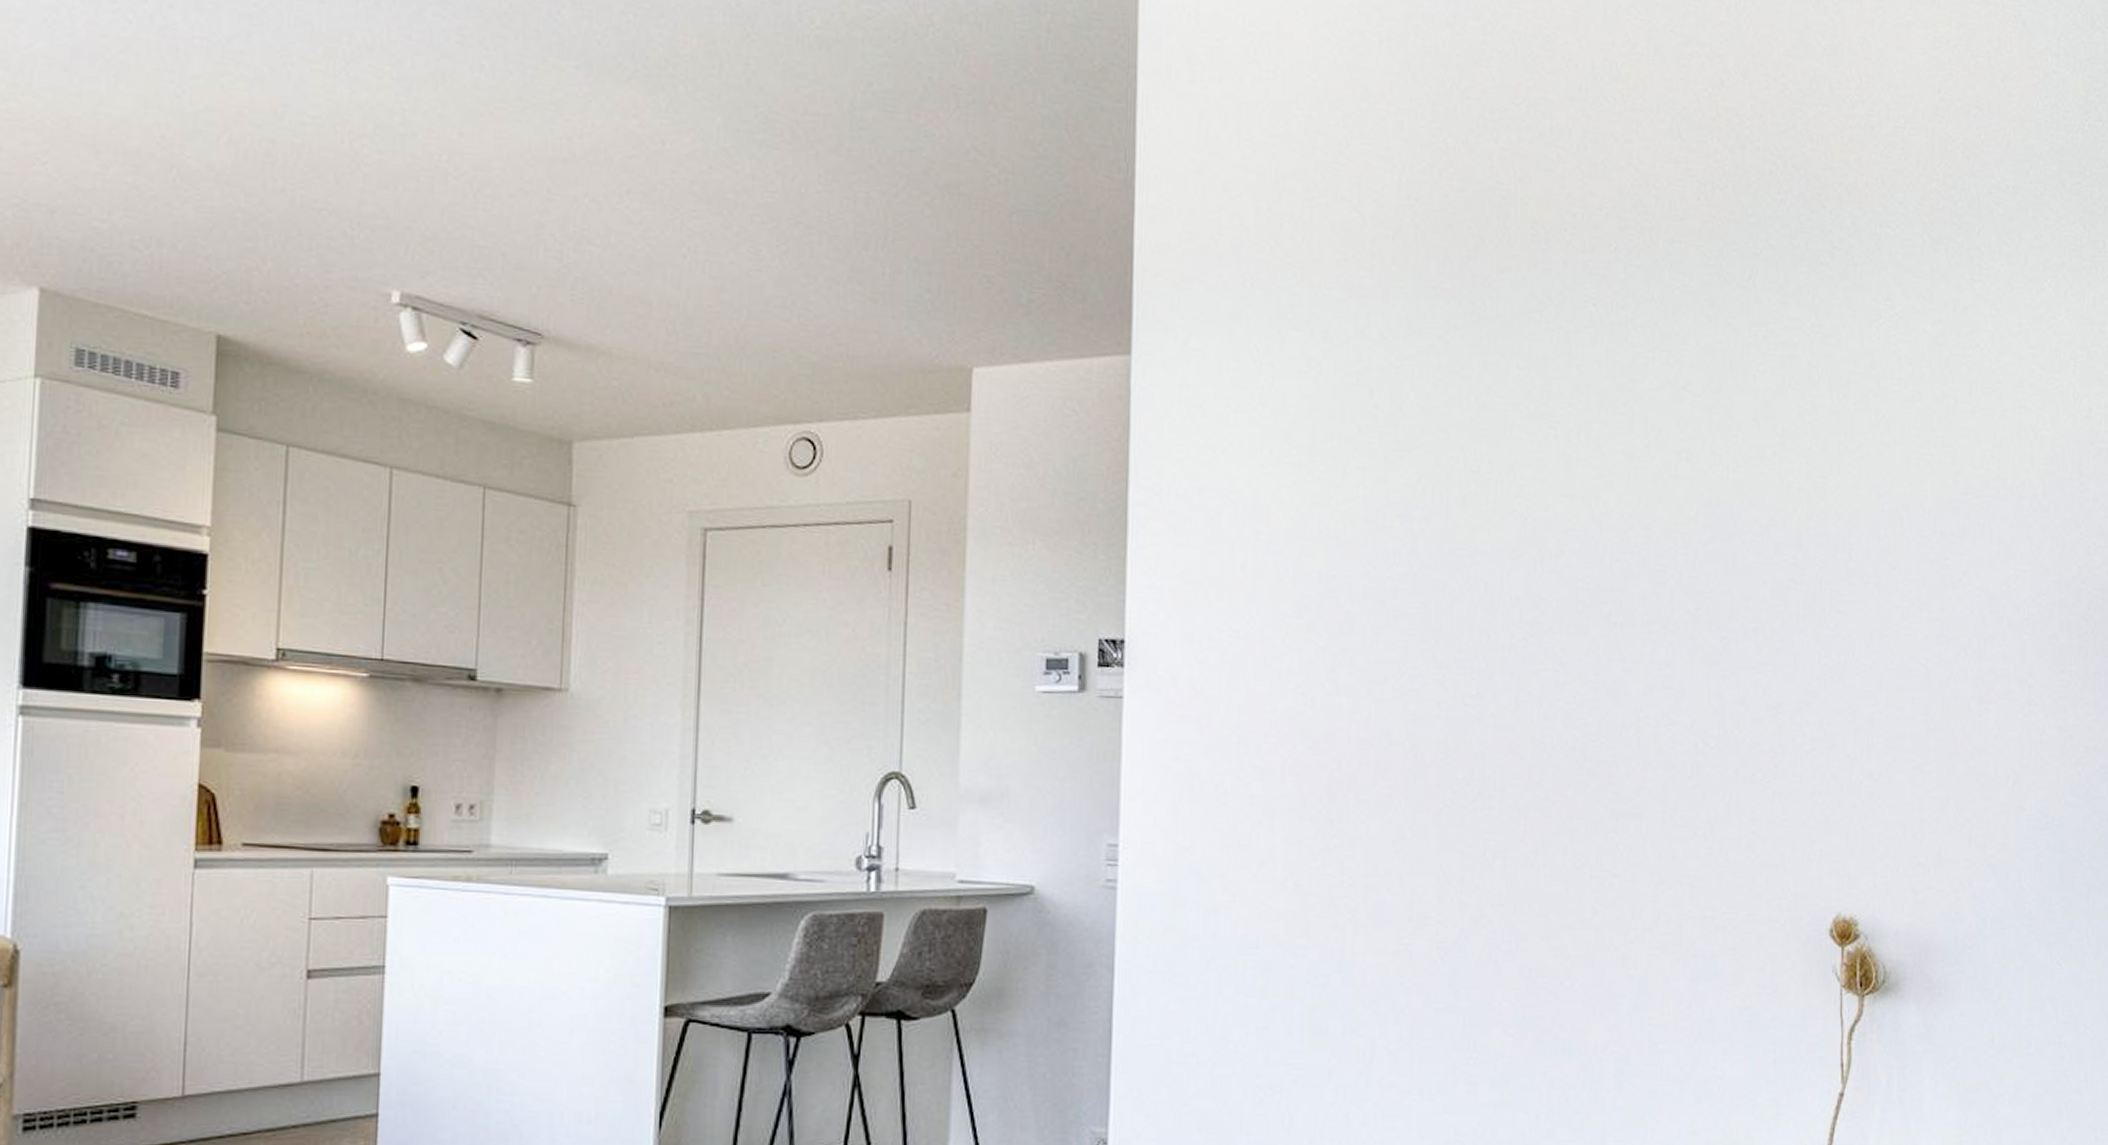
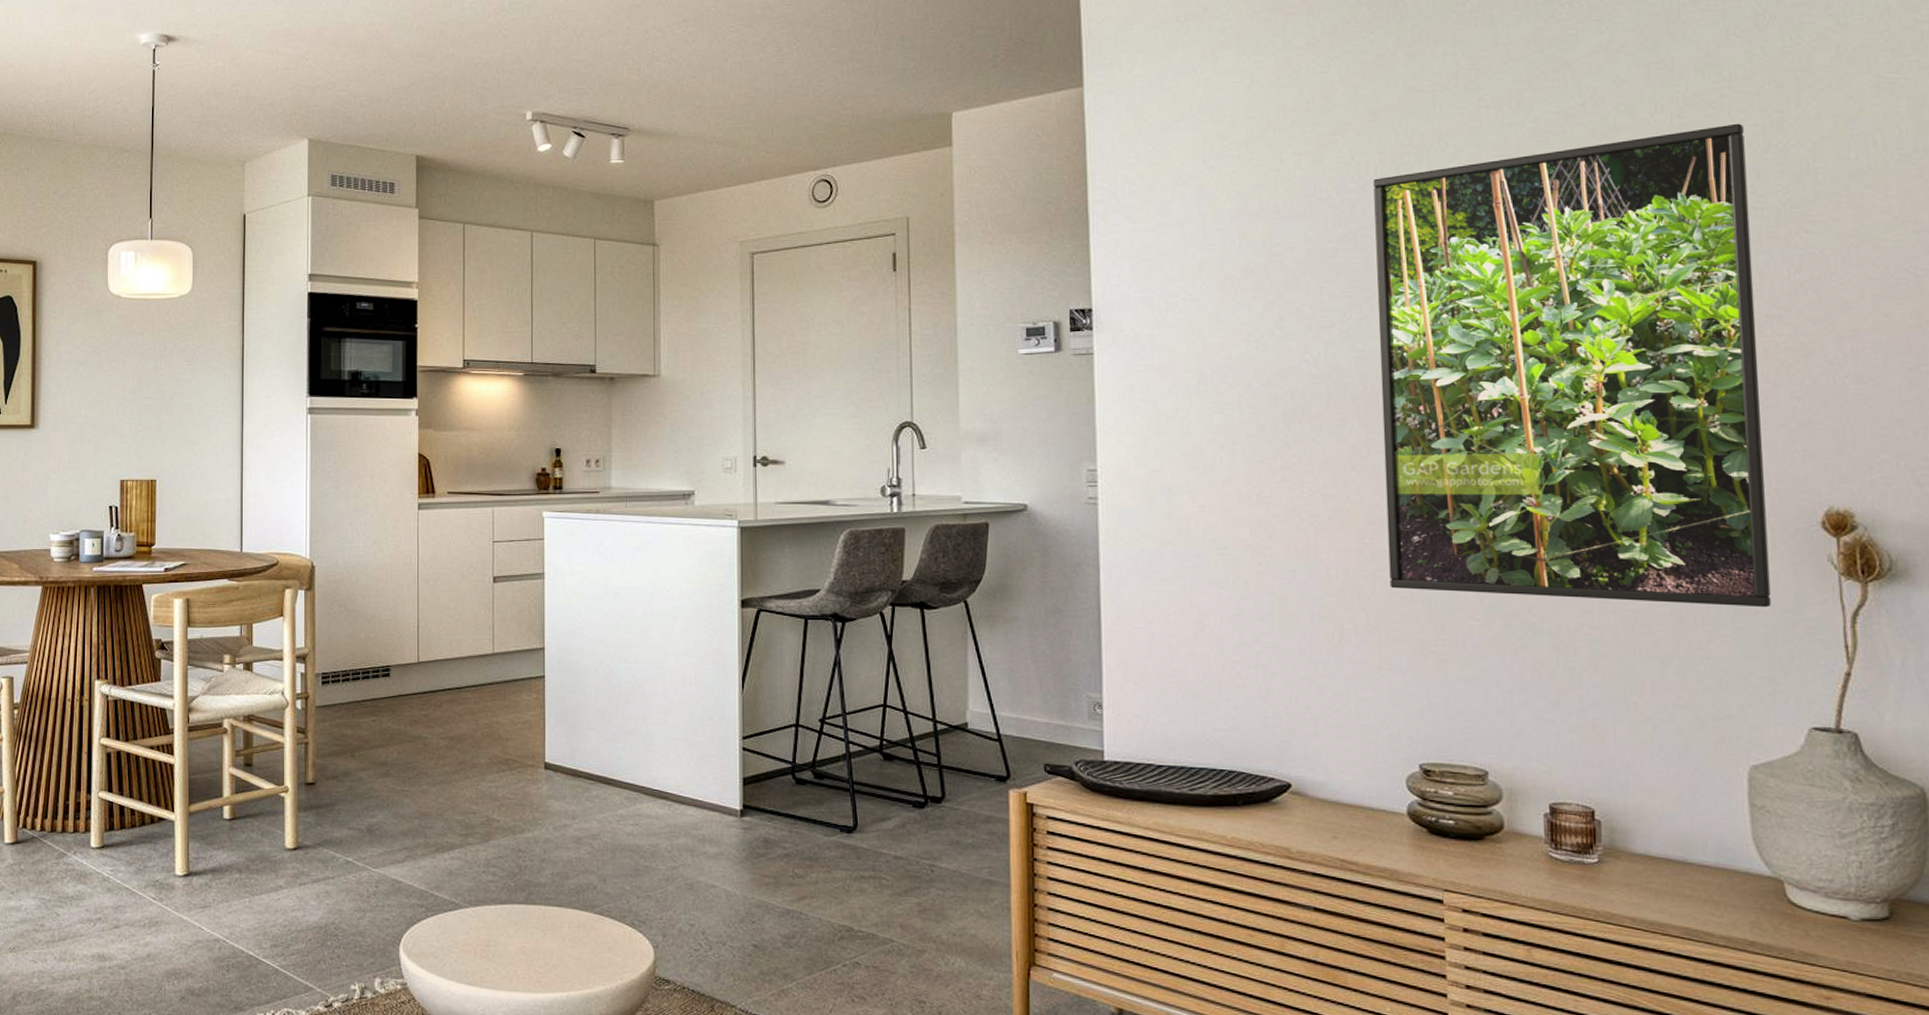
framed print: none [1426,485,1791,1022] -> present [1373,123,1771,608]

